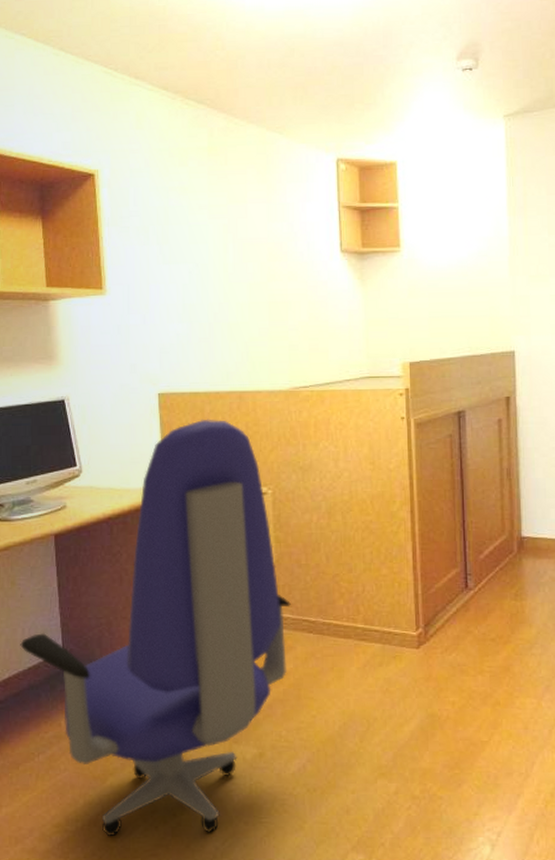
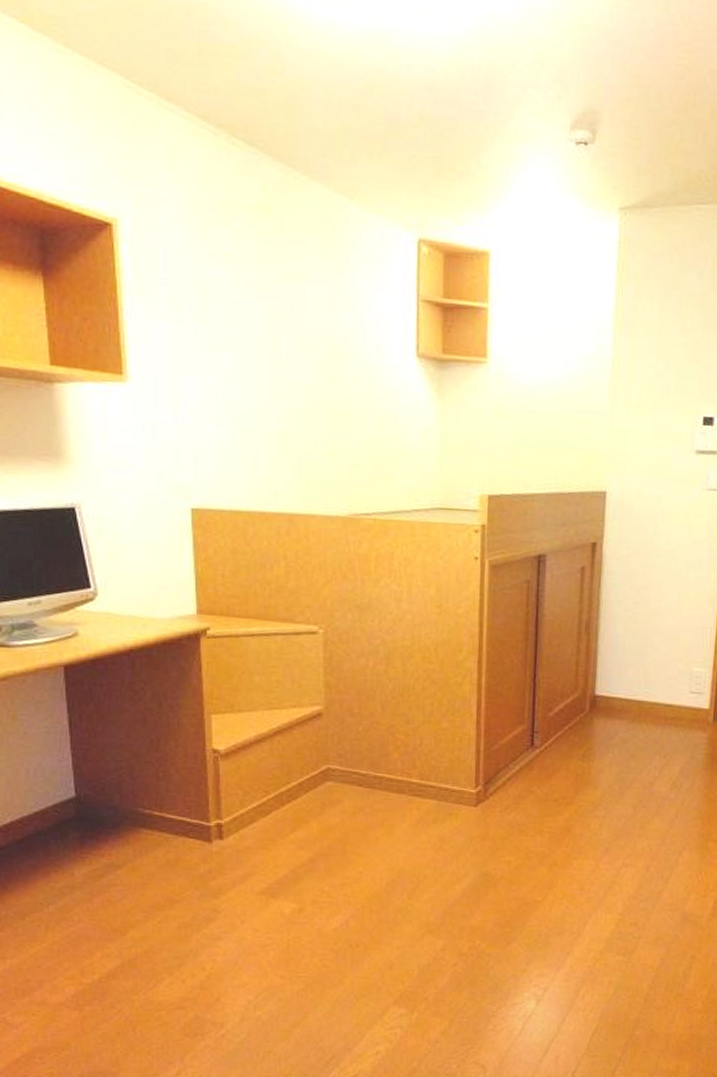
office chair: present [20,419,291,837] -> none [24,542,340,990]

